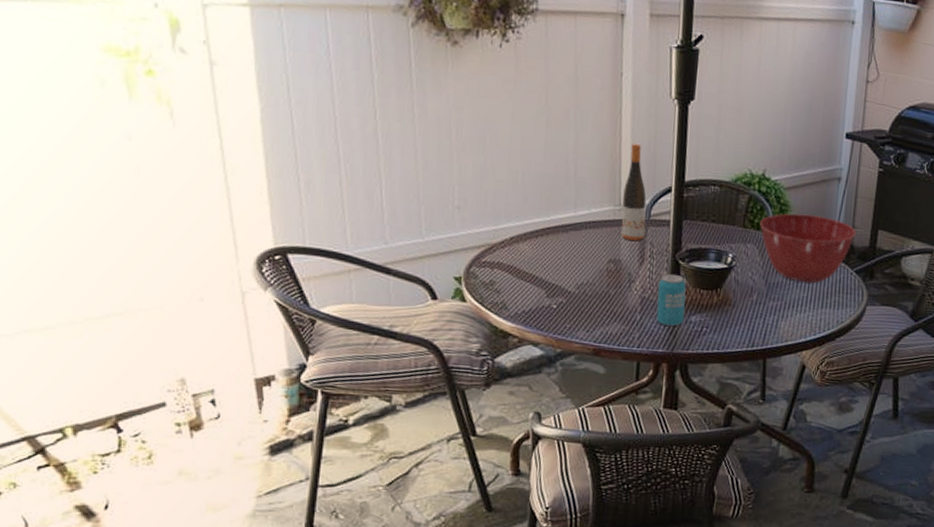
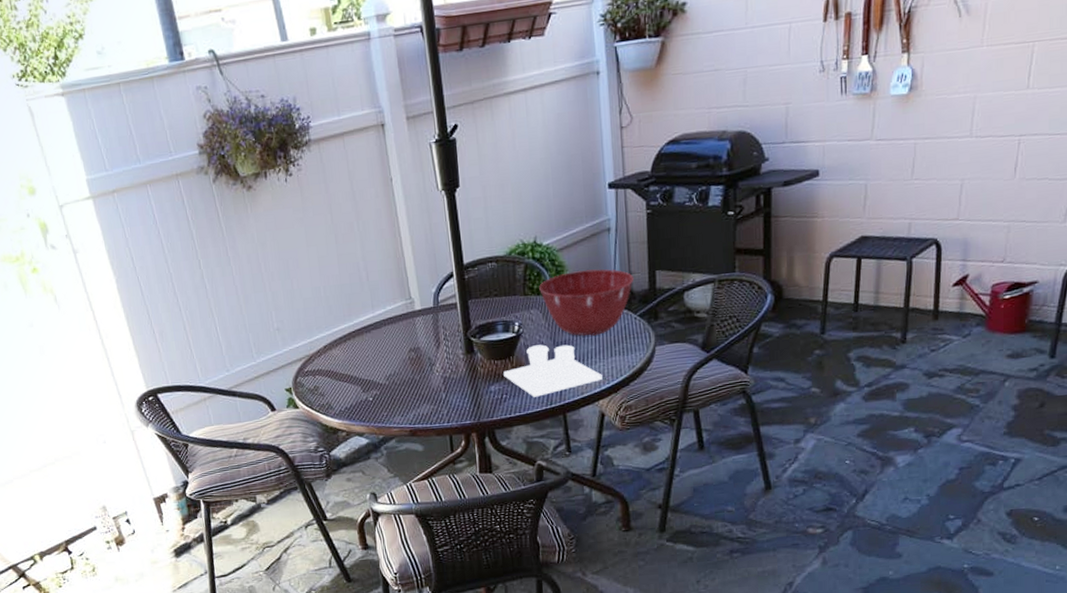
wine bottle: present [621,143,647,241] -> none [411,239,437,329]
beverage can: present [656,273,686,327] -> none [455,350,485,400]
salt and pepper shaker set: none [707,281,810,337] -> present [503,344,603,397]

